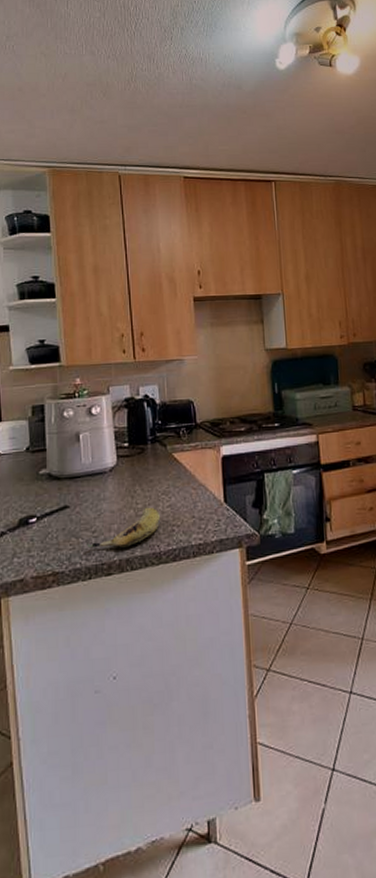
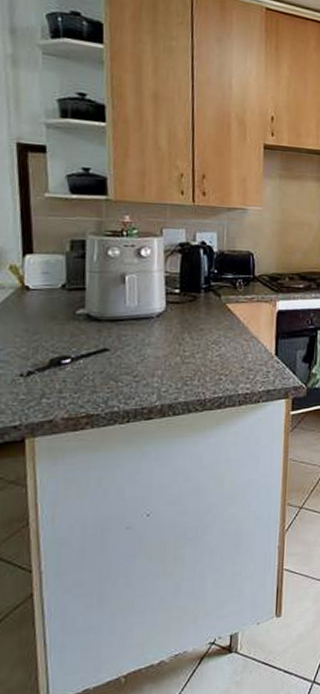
fruit: present [87,507,161,548] -> none [126,355,209,393]

